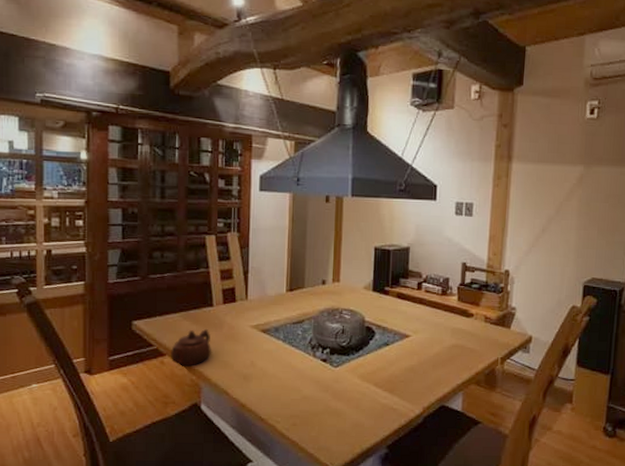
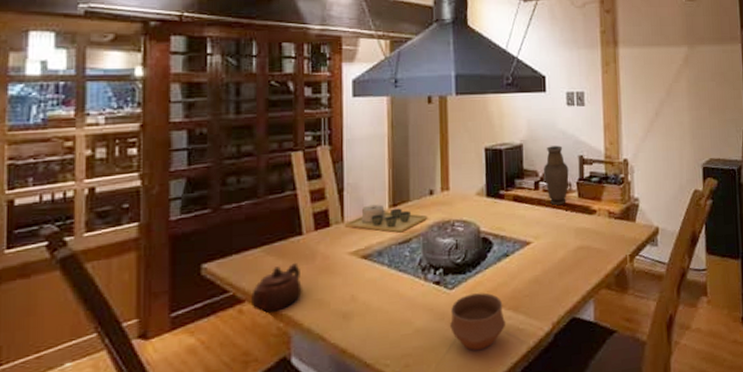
tea set: none [247,287,320,314] -> present [344,204,428,233]
ceramic bowl: none [333,373,382,421] -> present [450,292,506,351]
vase: none [426,251,451,305] -> present [543,145,569,205]

